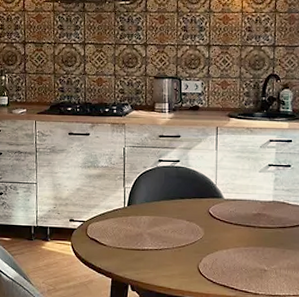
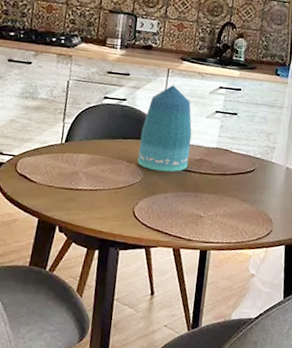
vase: none [196,143,247,228] -> present [137,85,192,172]

